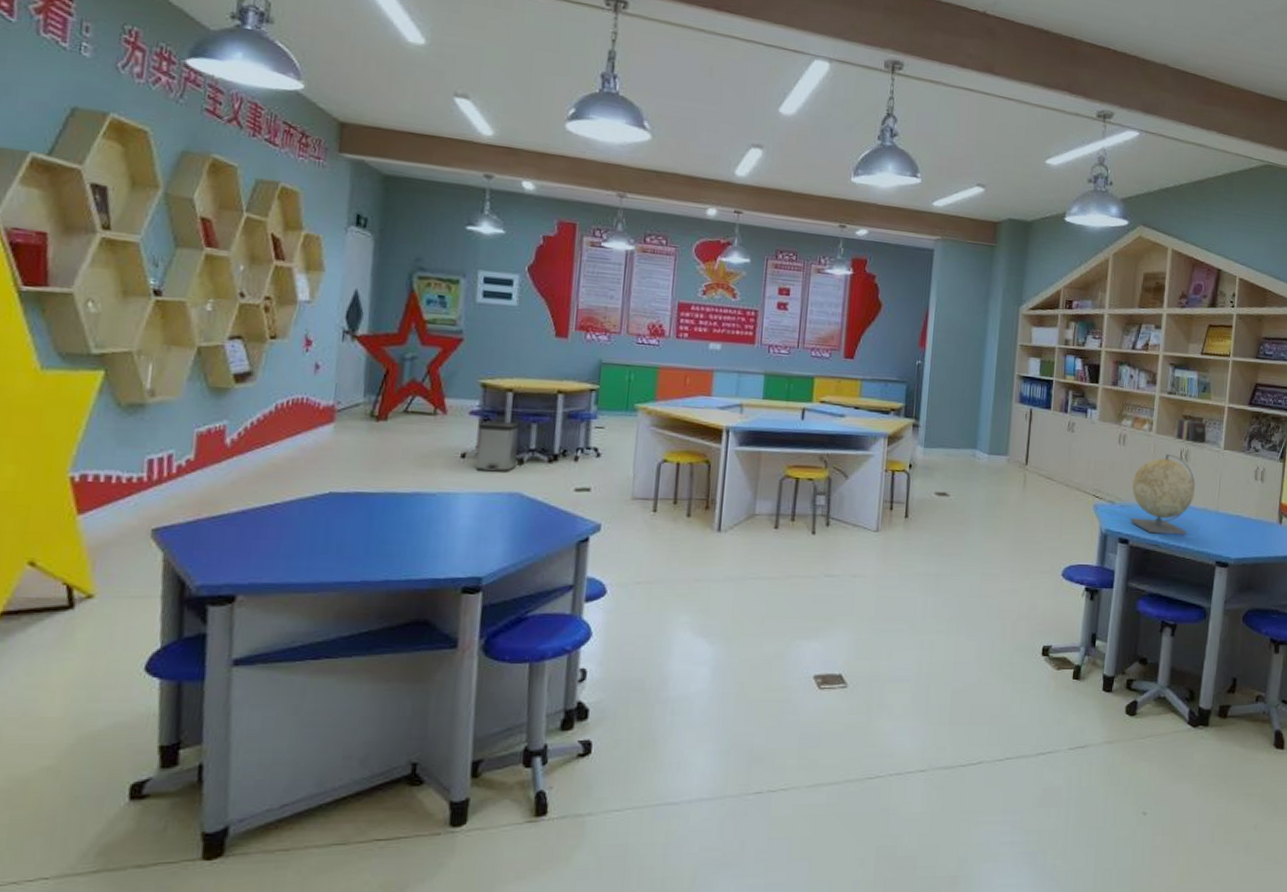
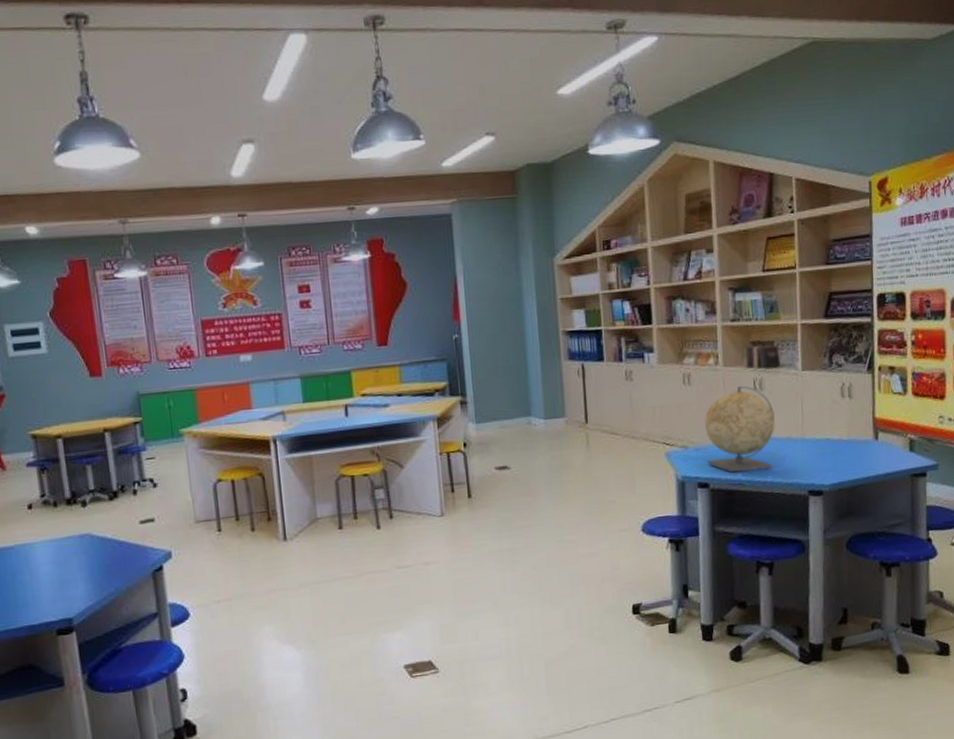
pedal bin: present [475,421,520,474] -> none [37,467,80,520]

